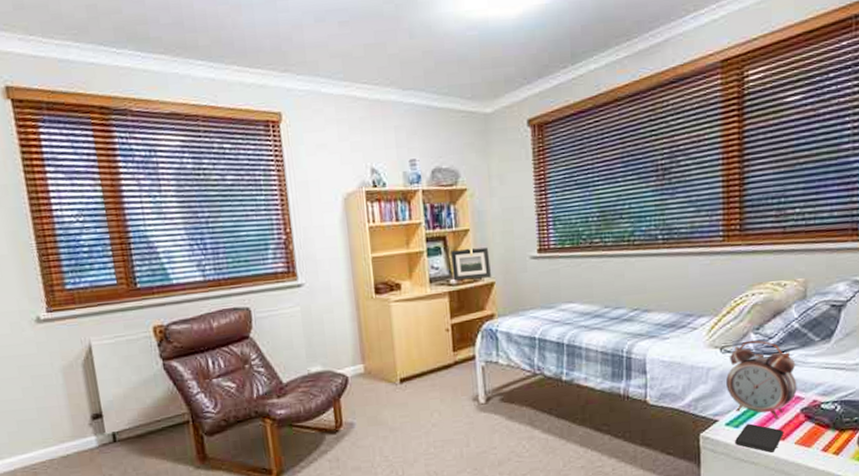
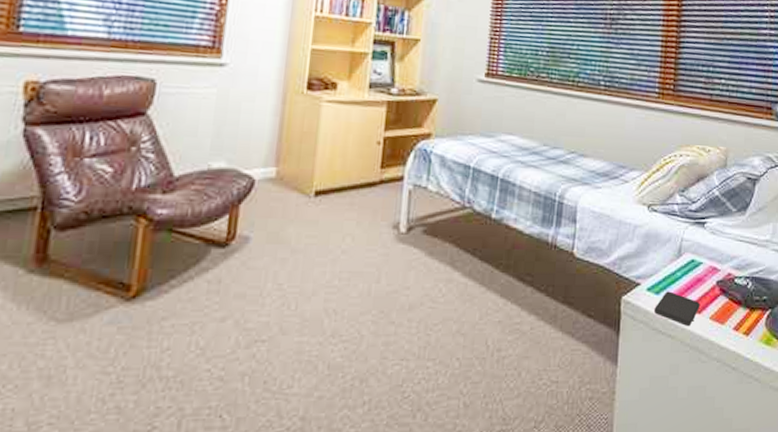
picture frame: present [451,247,491,281] -> none [394,58,437,94]
alarm clock: present [726,340,797,420] -> none [651,202,715,290]

